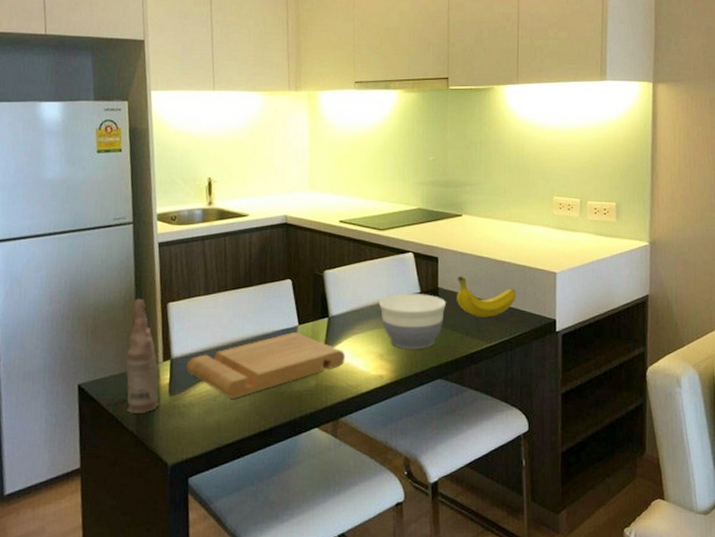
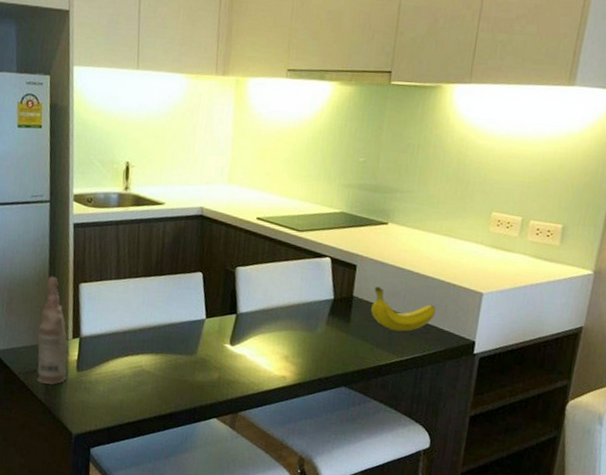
cutting board: present [186,332,345,399] -> none [94,324,250,382]
bowl: present [379,294,446,350] -> none [289,298,359,356]

